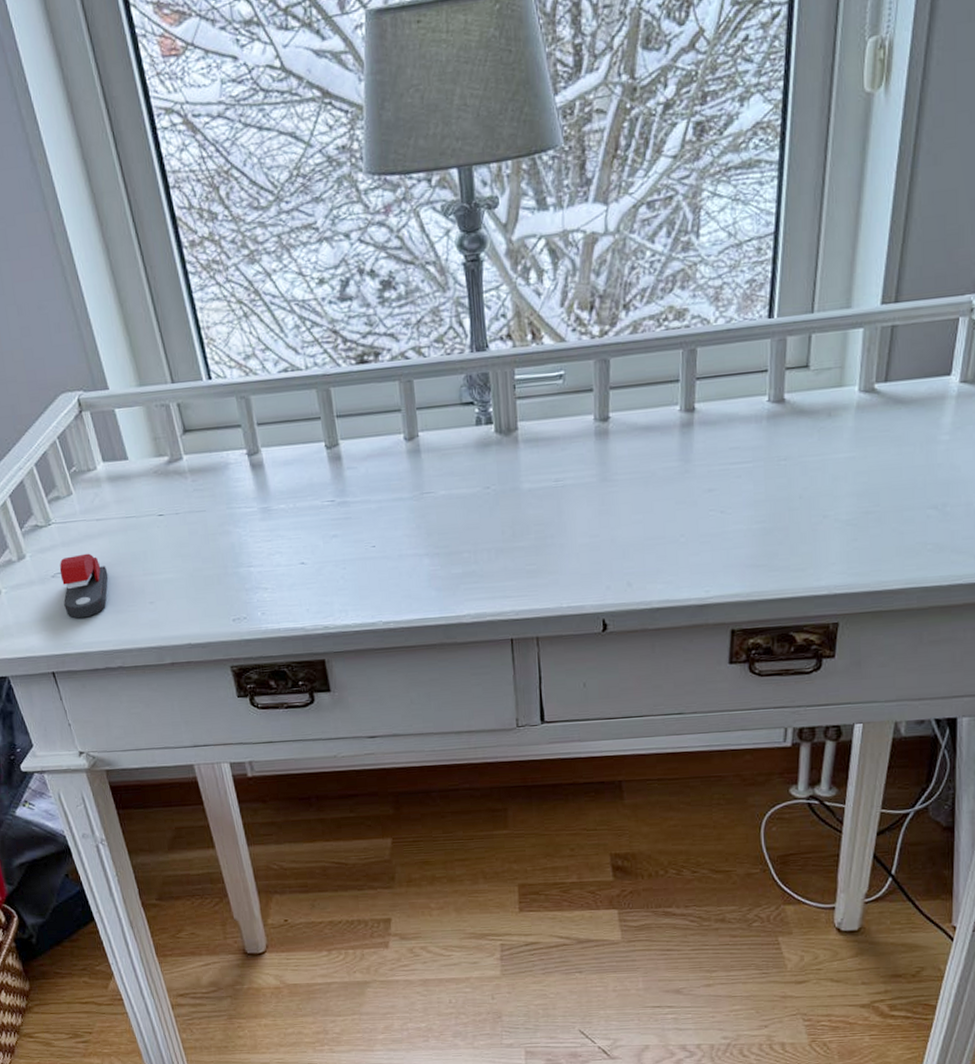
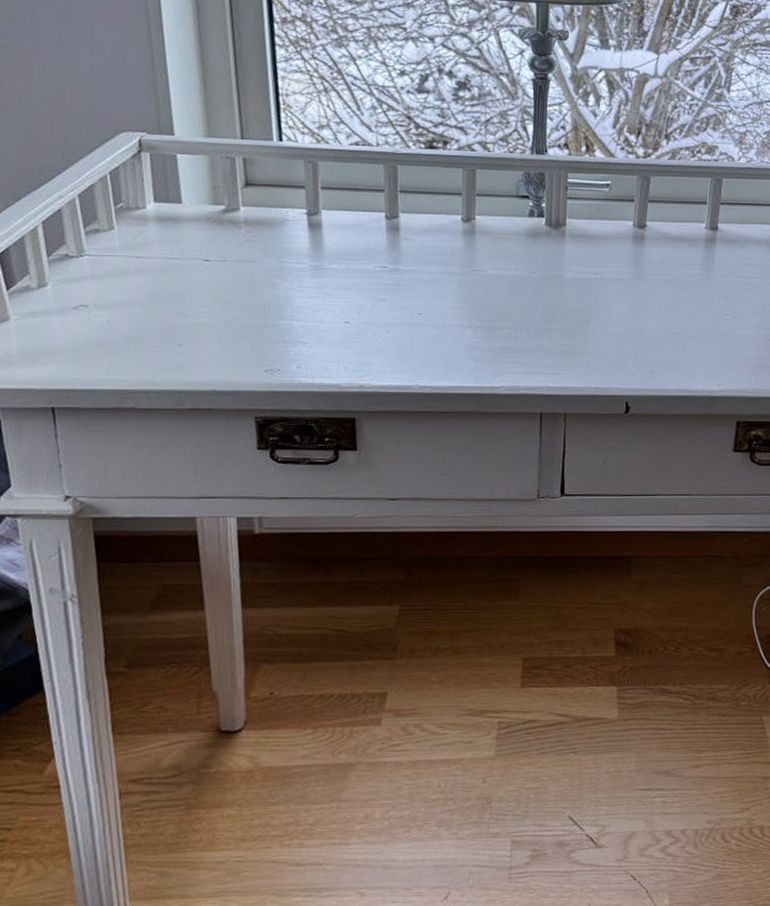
stapler: present [59,553,108,619] -> none [81,289,138,354]

